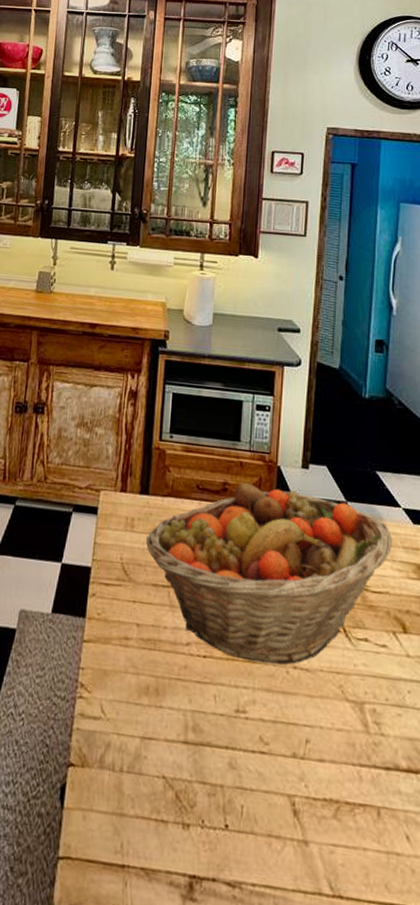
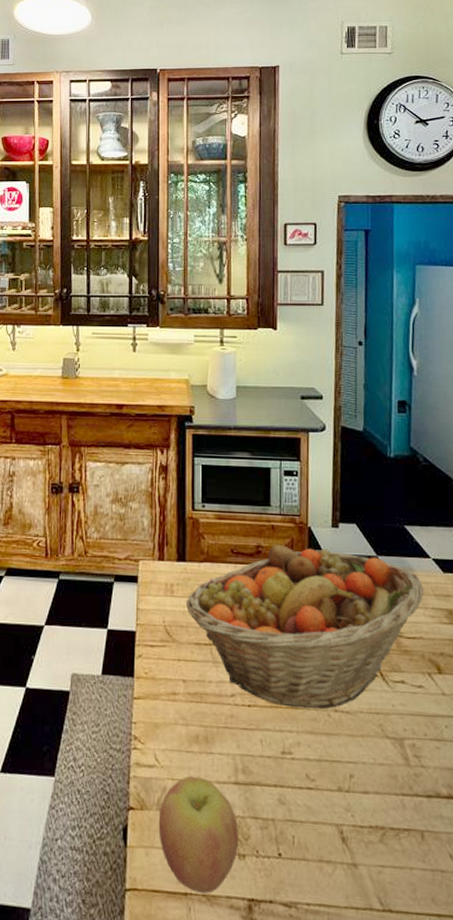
apple: none [99,731,185,867] -> present [158,775,239,894]

